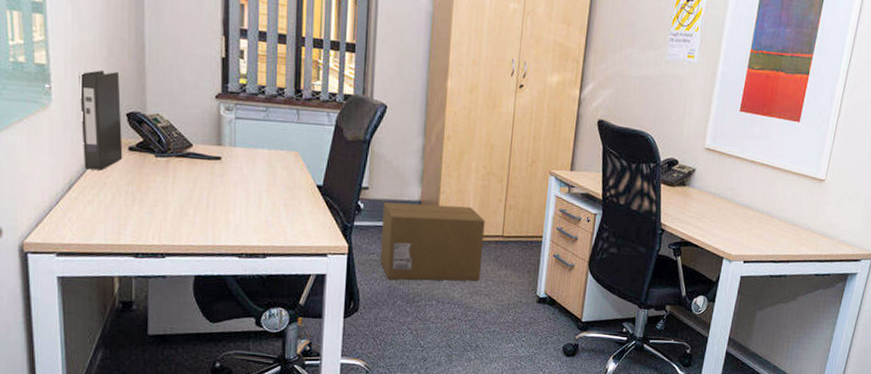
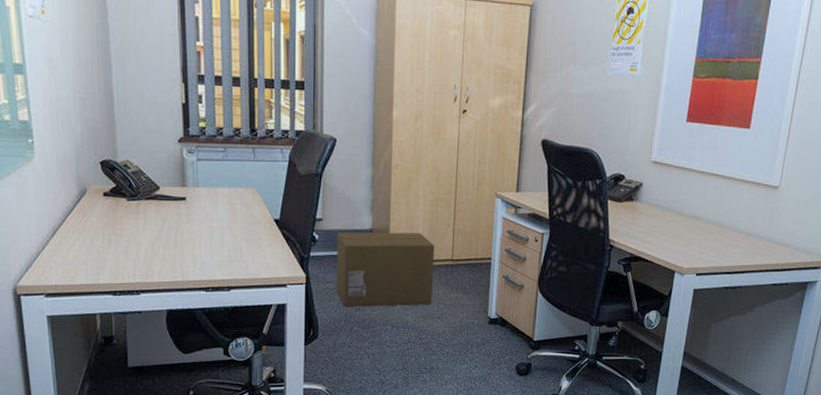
binder: present [79,69,123,171] -> none [57,122,99,216]

